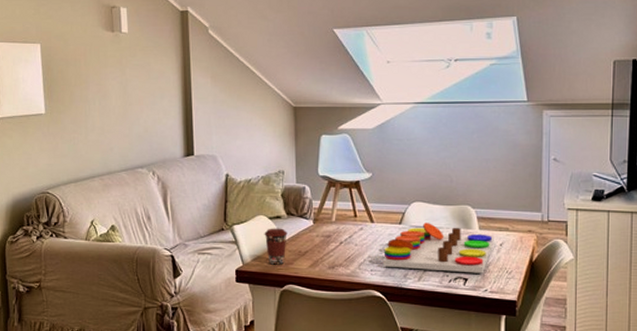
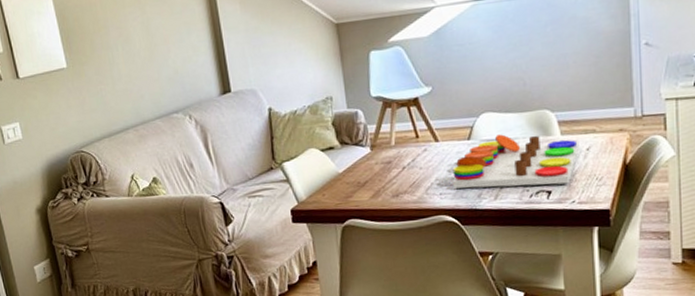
coffee cup: present [264,228,288,265] -> none [317,159,344,200]

